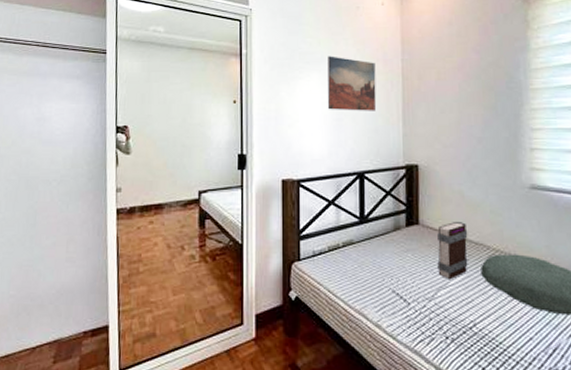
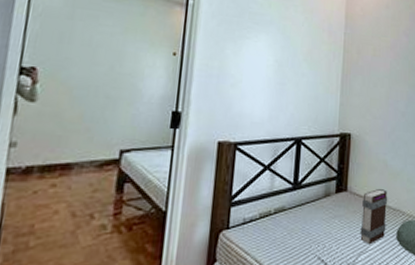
wall art: present [327,56,377,111] -> none [272,19,321,79]

